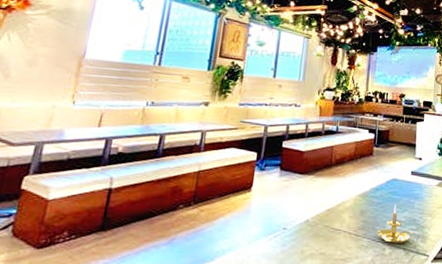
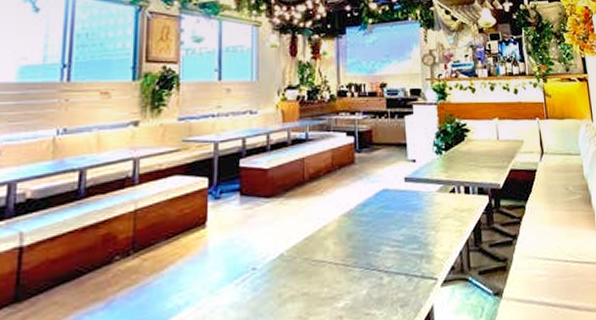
candle holder: present [377,204,414,244] -> none [371,220,416,270]

